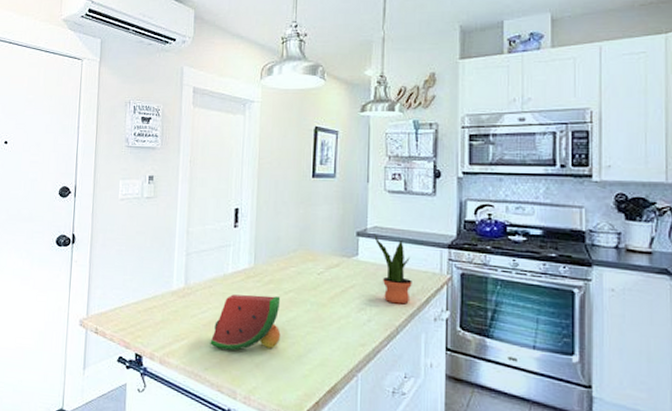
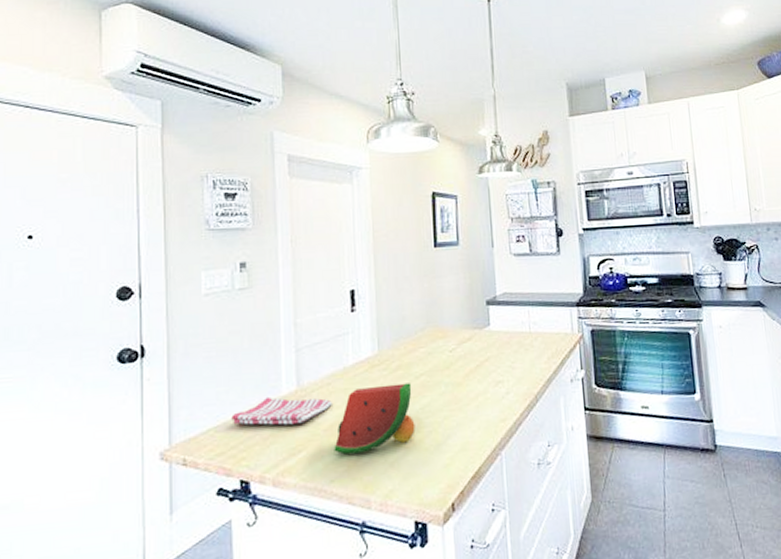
dish towel: none [133,289,212,316] -> present [231,396,332,426]
potted plant: present [374,234,412,304] -> none [504,300,547,371]

